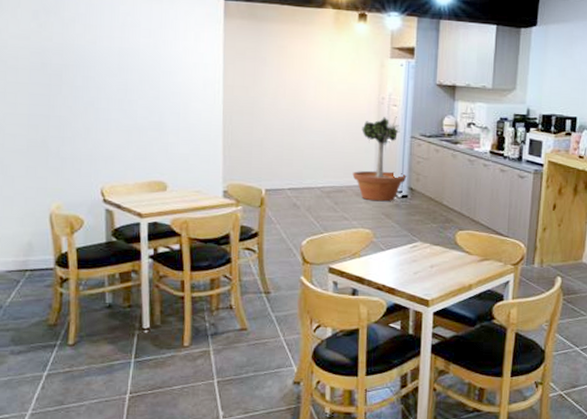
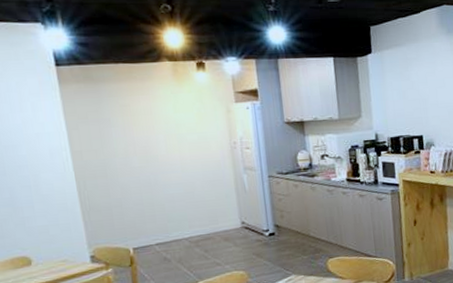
potted tree: present [352,116,406,202] -> none [217,159,270,244]

